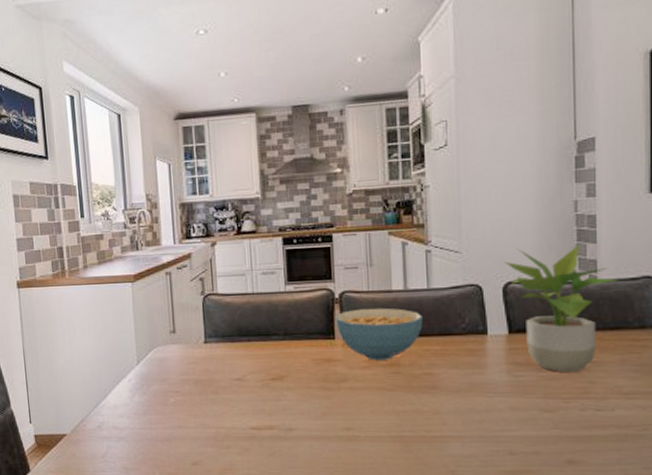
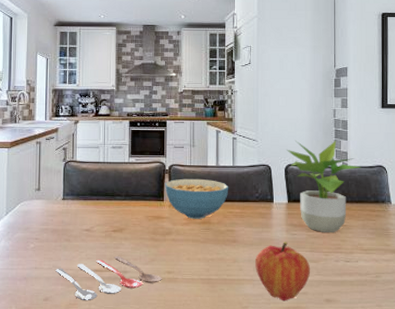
cooking utensil: none [203,409,339,466] -> present [56,255,162,301]
fruit: none [464,386,545,464] -> present [255,242,311,301]

